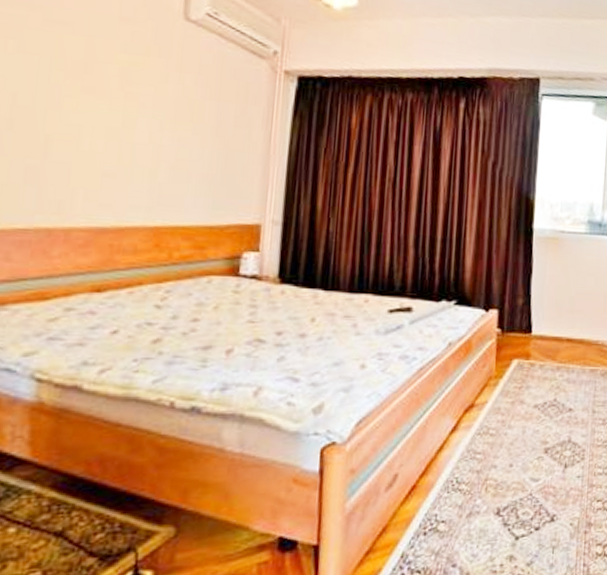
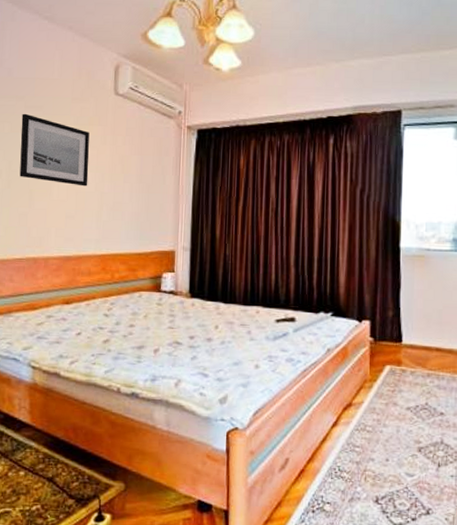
wall art: none [29,29,144,136] -> present [19,113,90,187]

